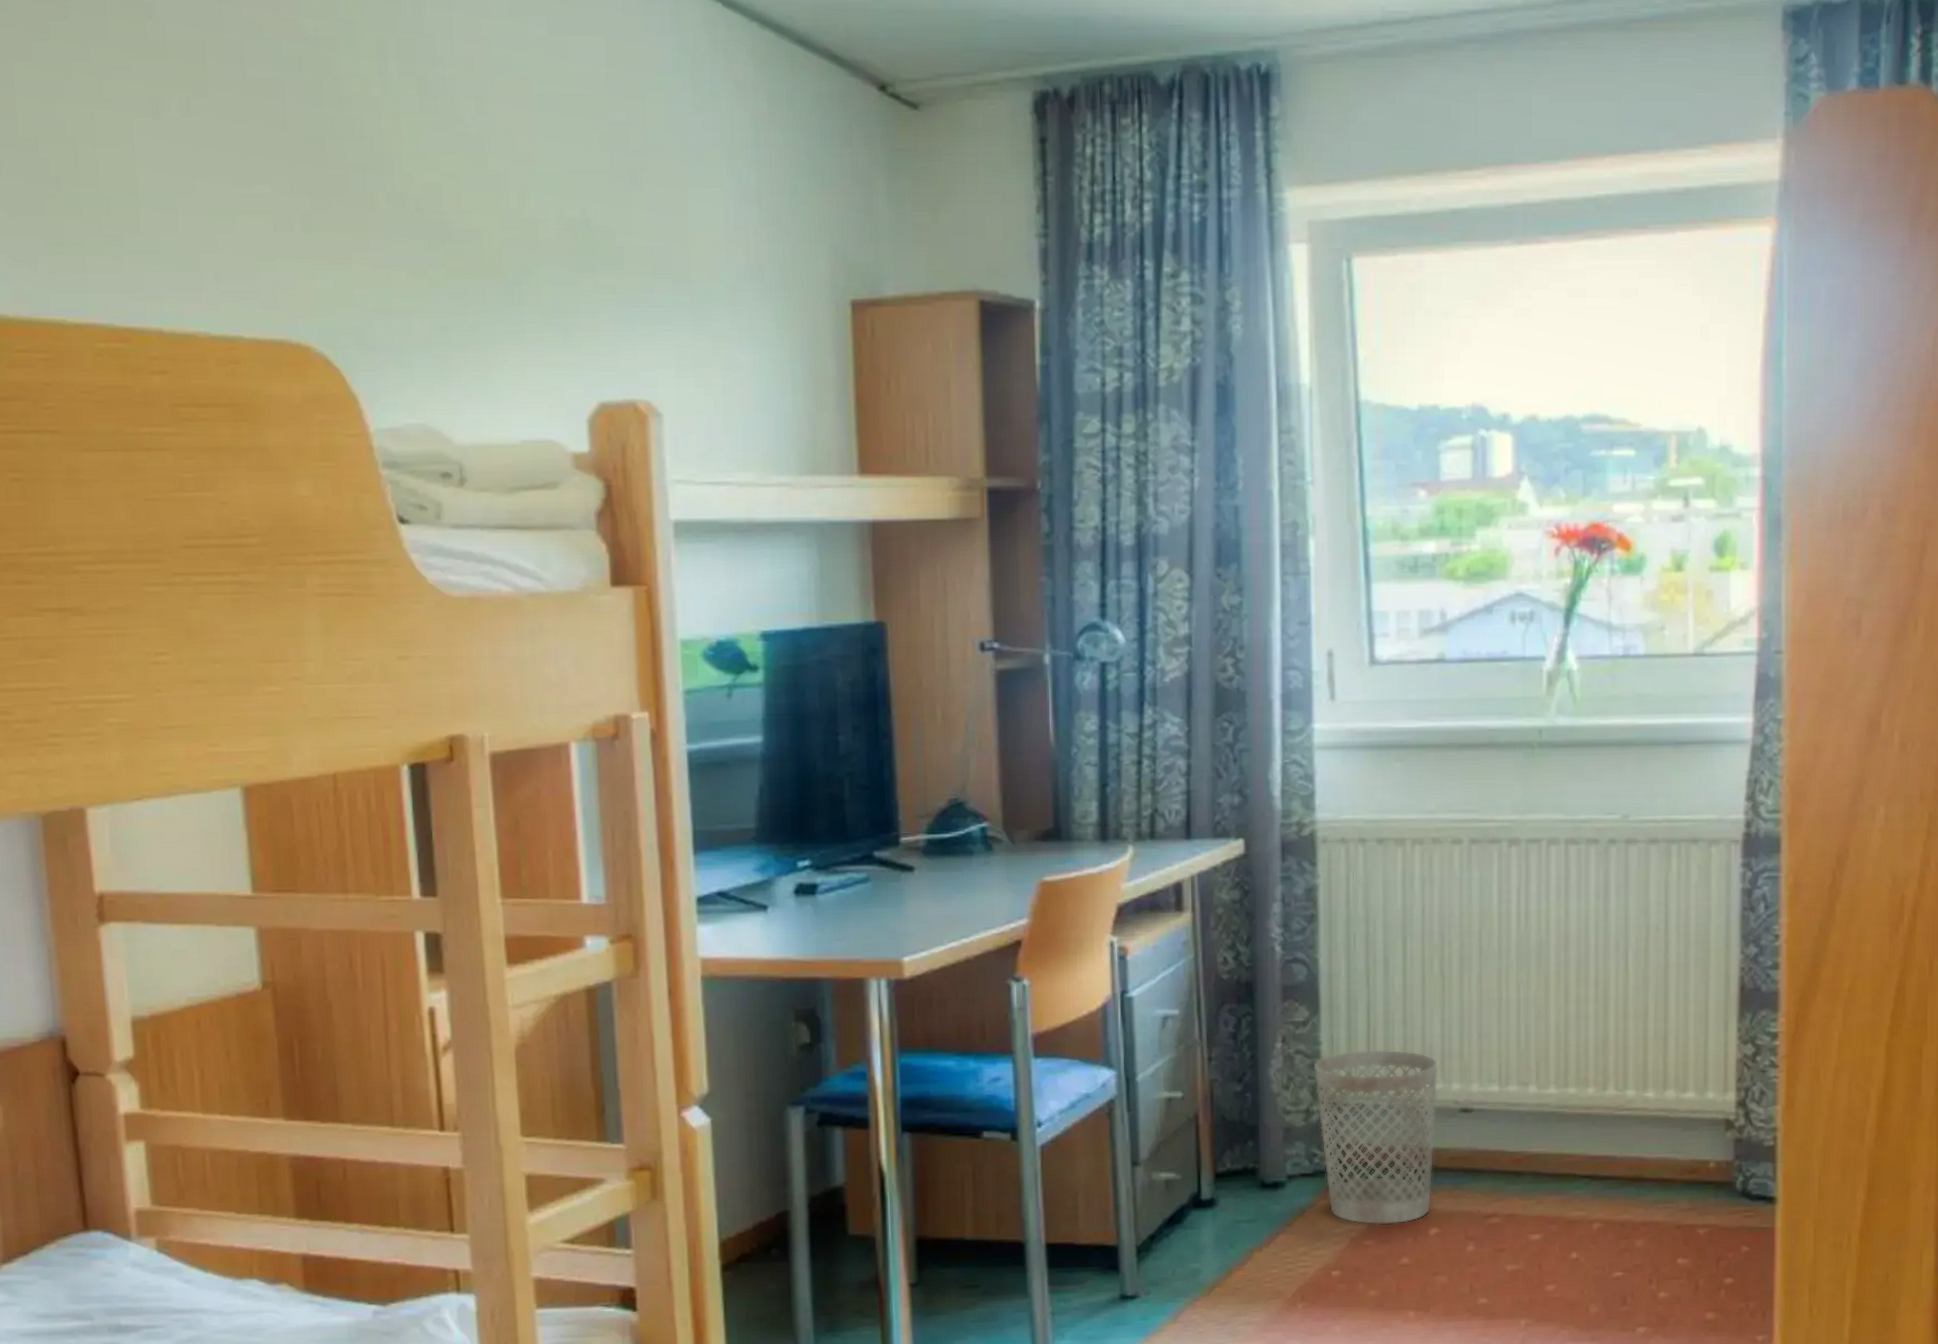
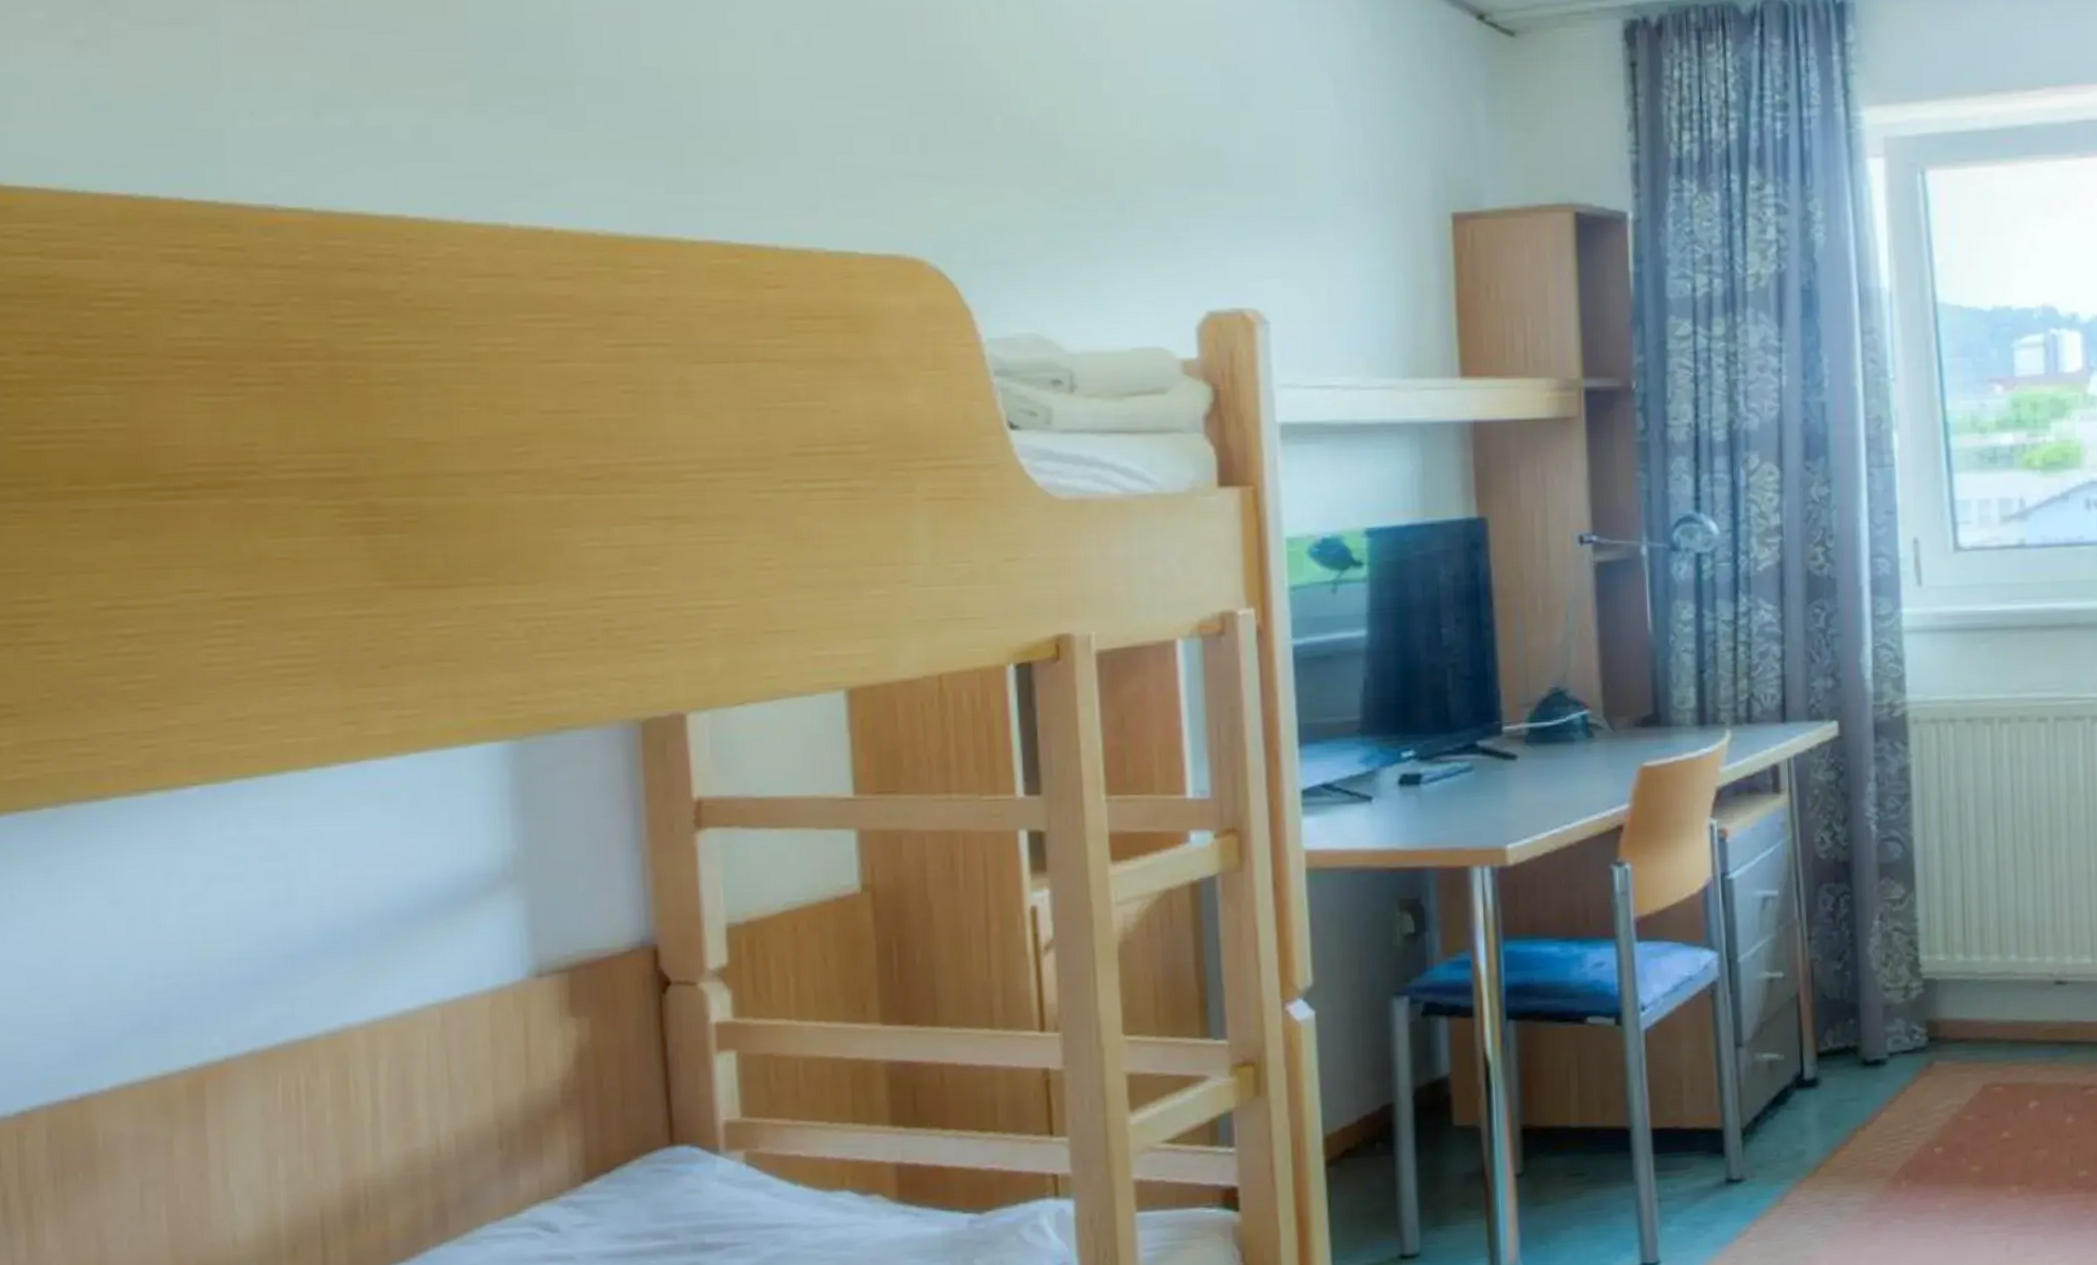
wastebasket: present [1313,1049,1439,1225] -> none [1911,924,2033,1101]

